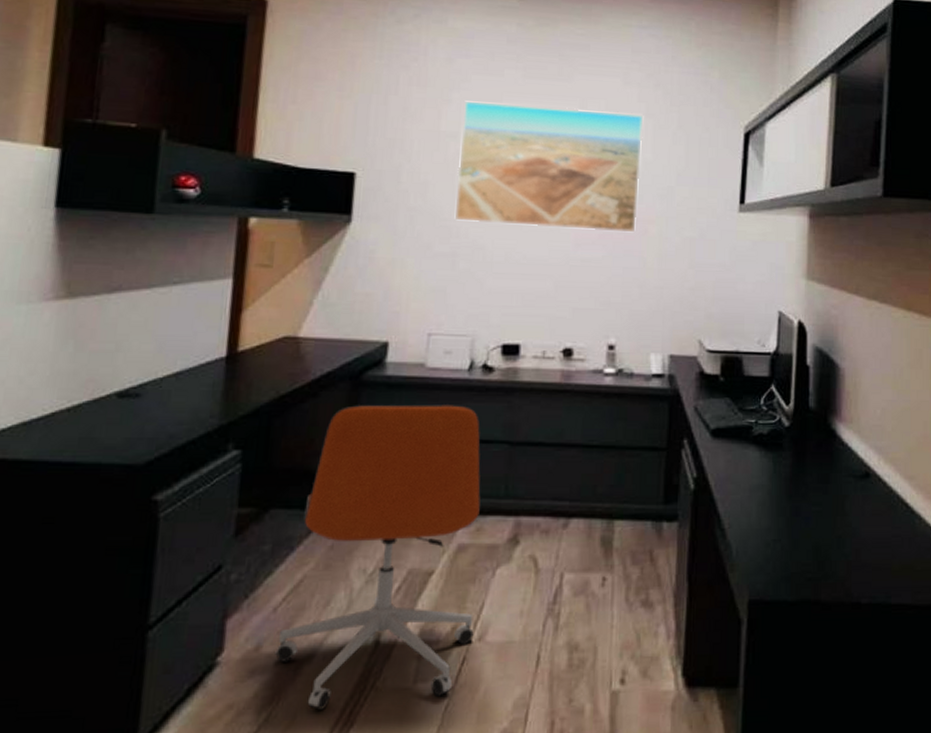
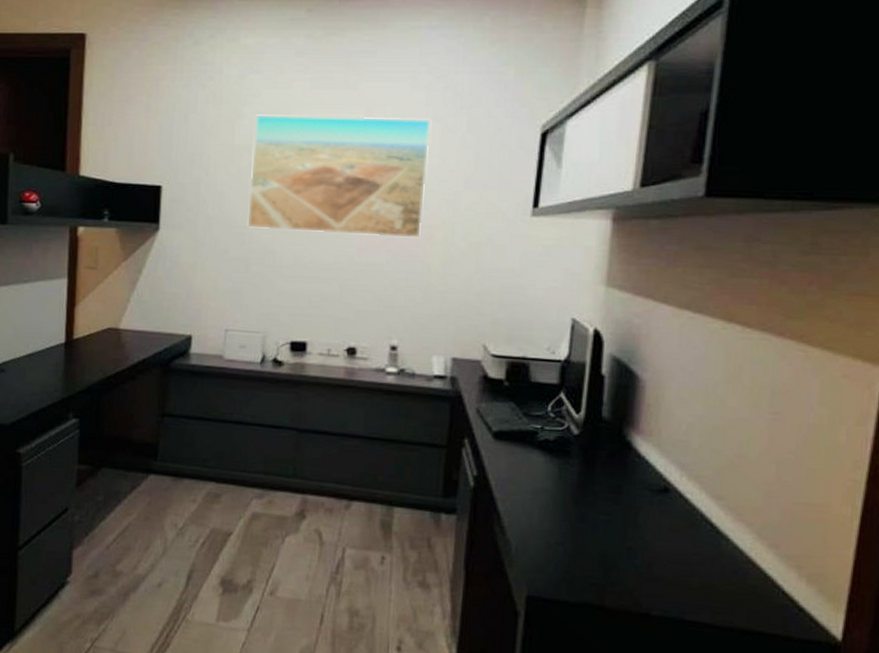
office chair: present [275,404,481,710] -> none [109,388,272,635]

